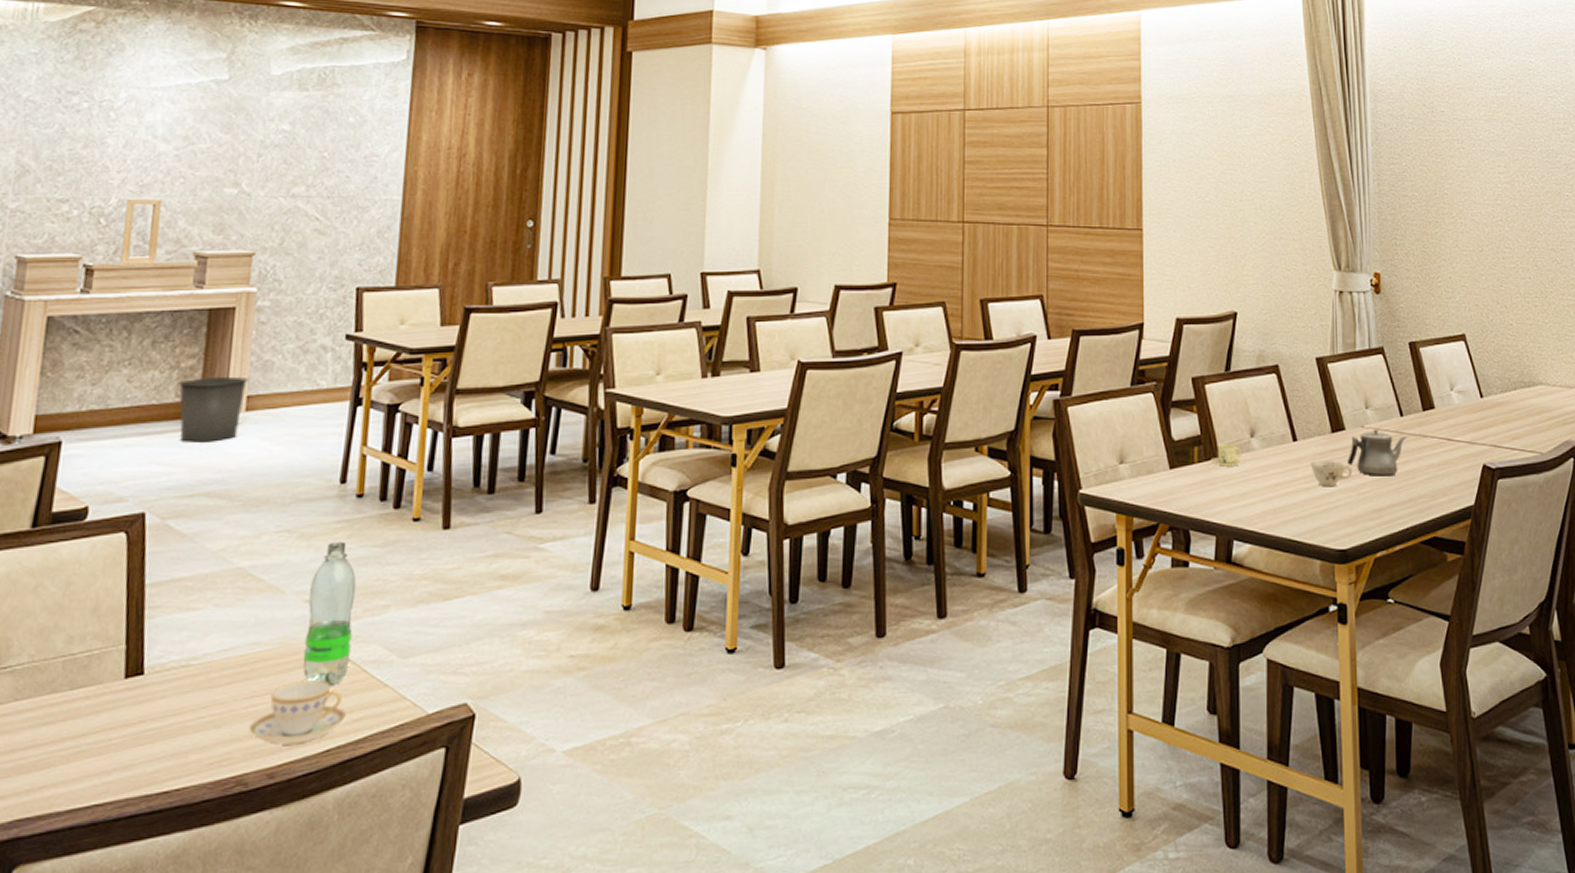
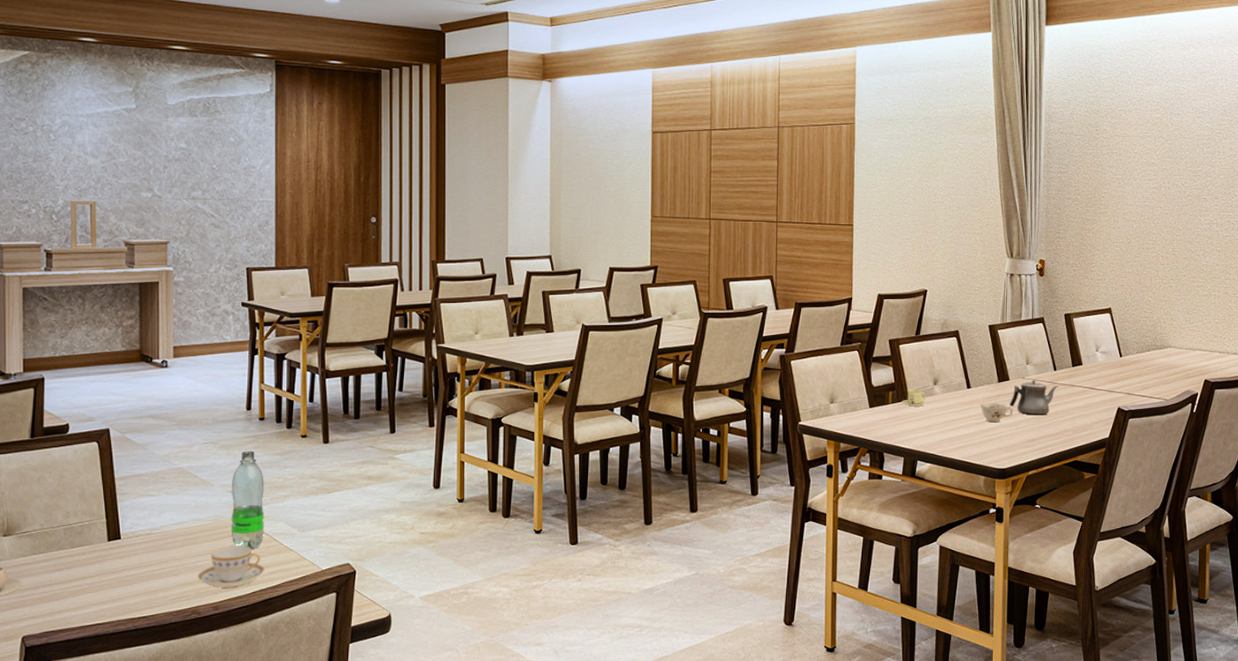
waste bin: present [178,376,249,442] -> none [122,332,174,380]

